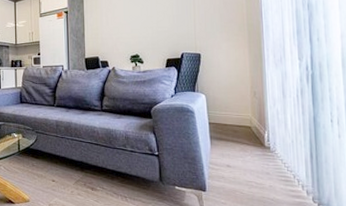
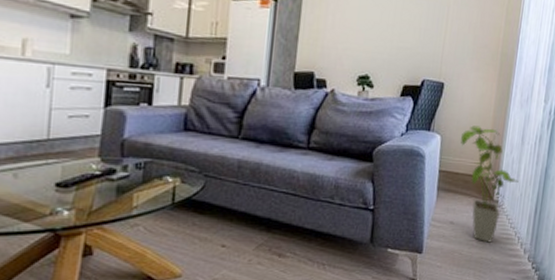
house plant: none [223,85,287,184] -> present [460,125,519,243]

